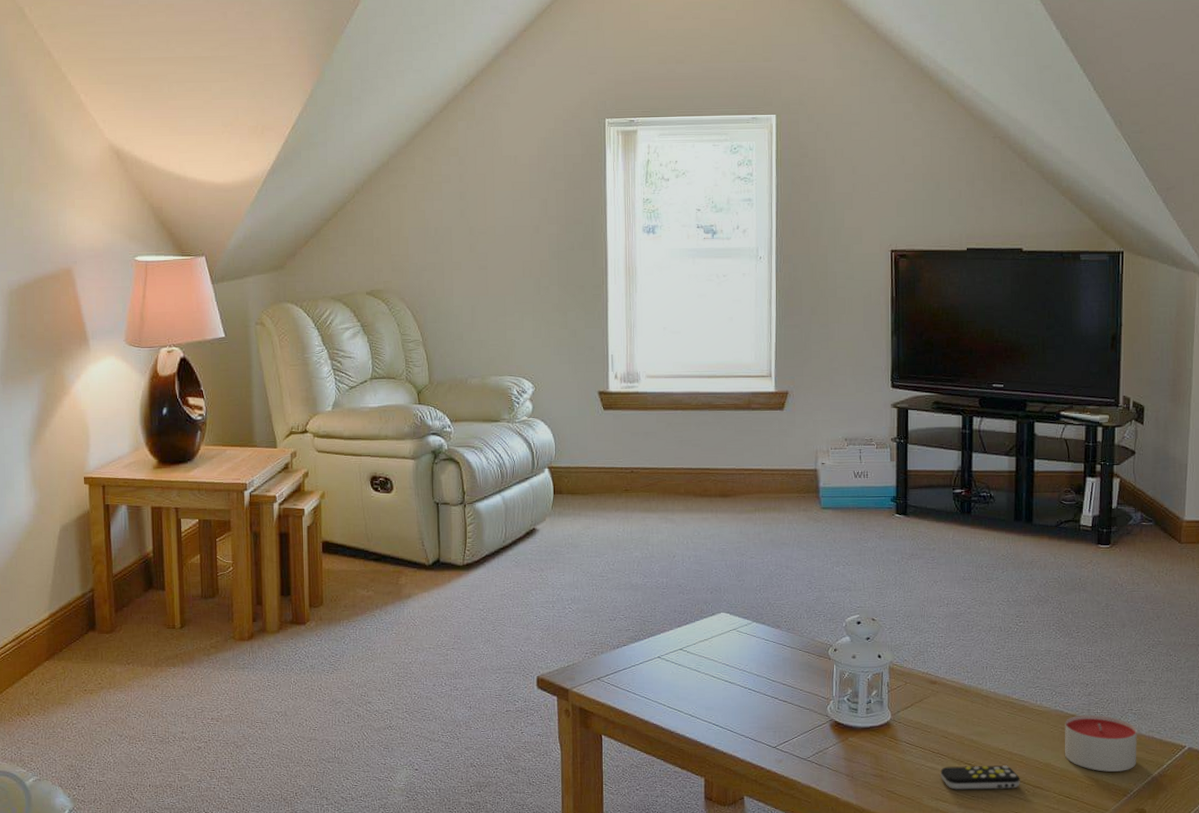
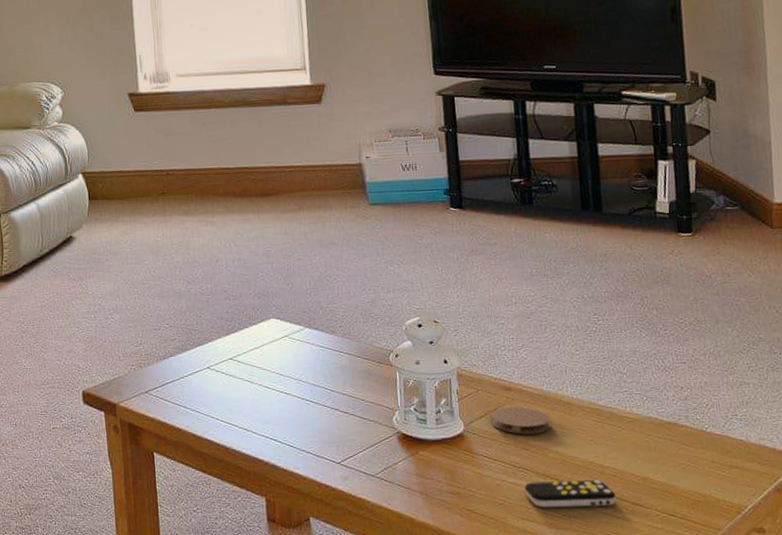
coaster: none [916,698,969,724] -> present [490,406,551,435]
candle: present [1065,714,1137,772] -> none [660,421,748,486]

